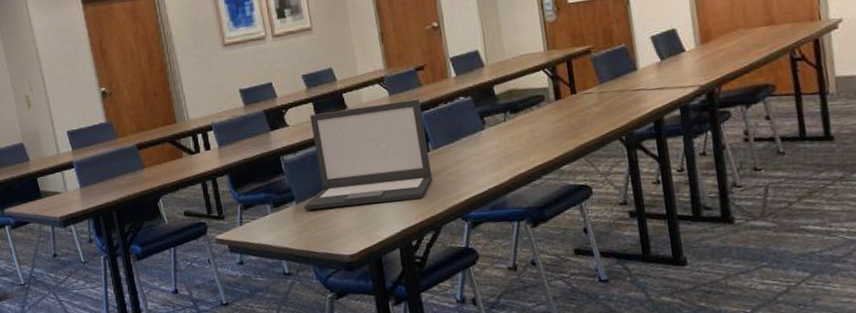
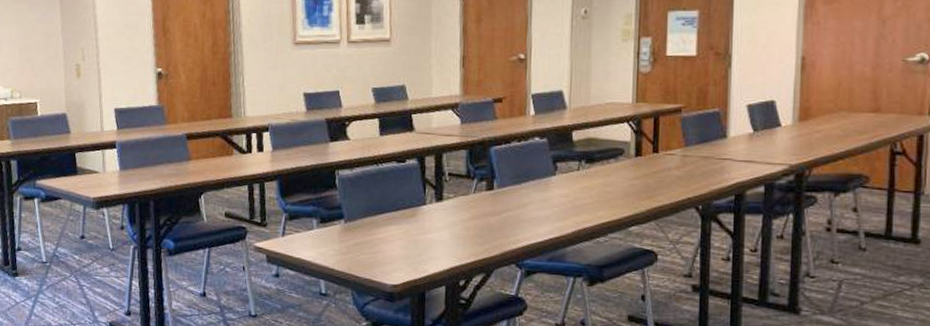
laptop: present [304,99,433,211] -> none [352,131,493,237]

